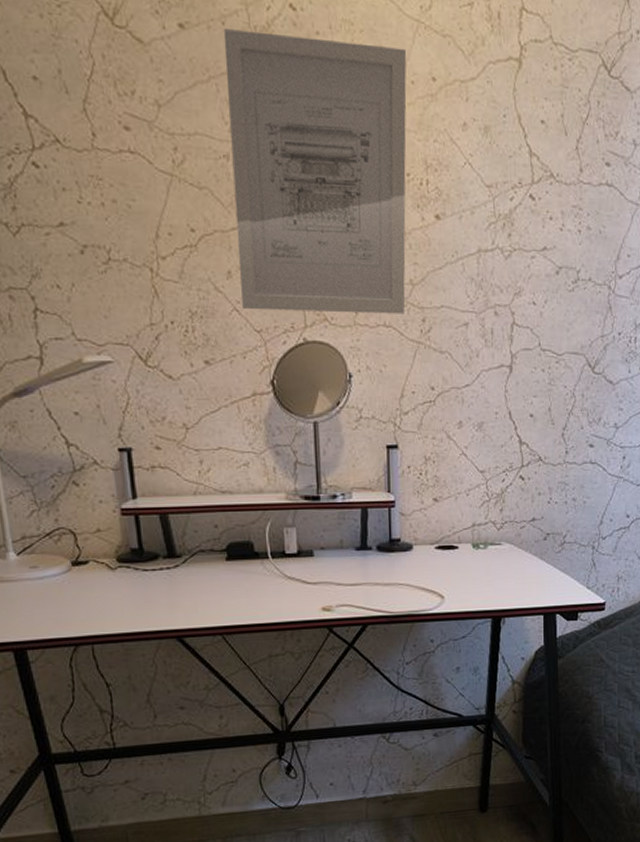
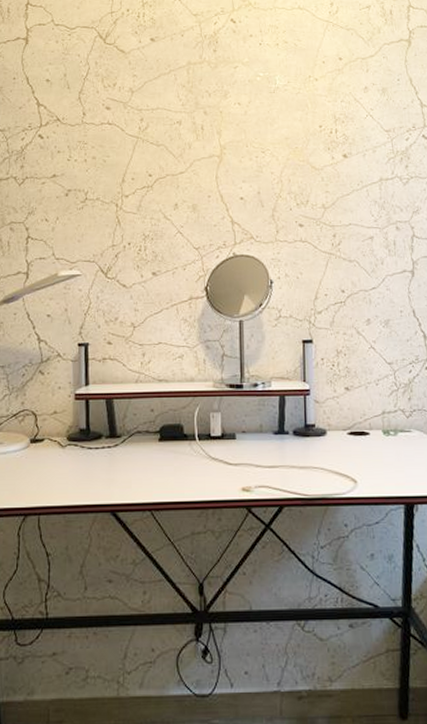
wall art: present [223,29,407,314] -> none [182,38,319,232]

